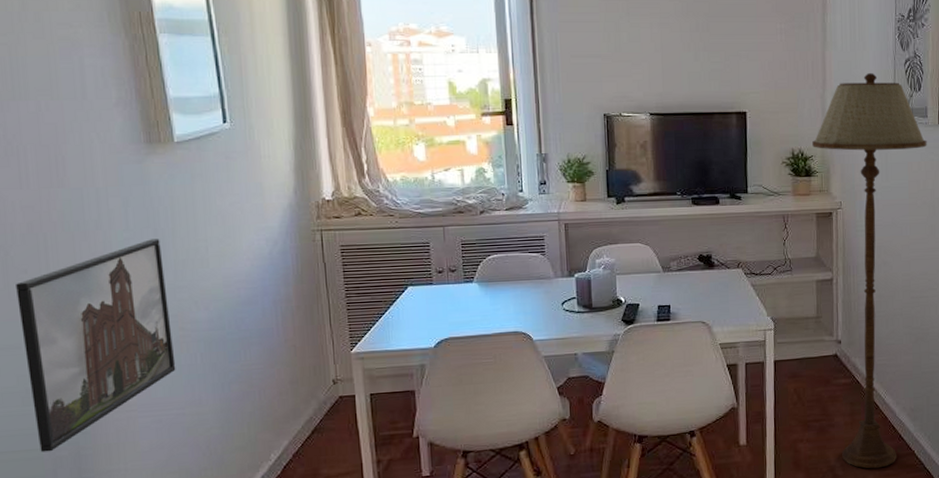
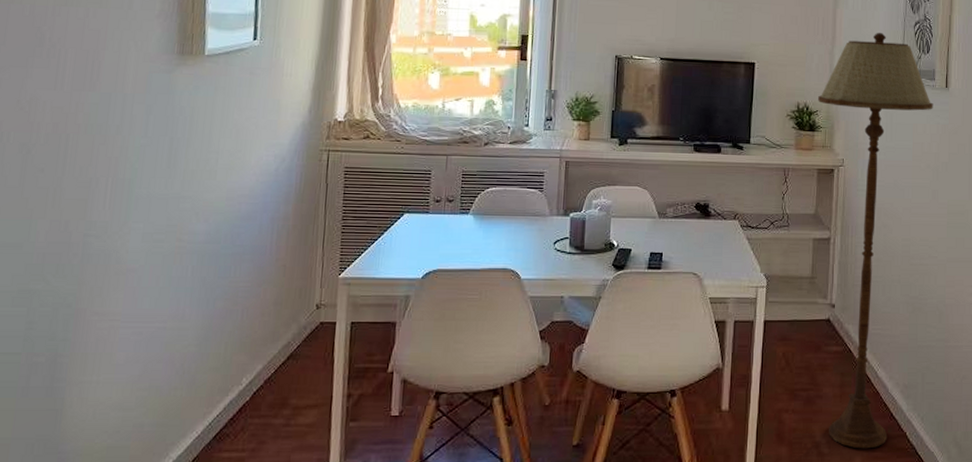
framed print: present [16,239,176,452] -> none [18,147,174,357]

